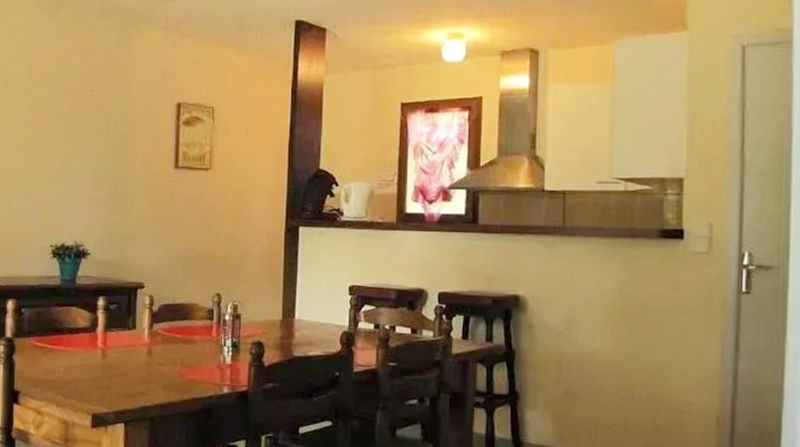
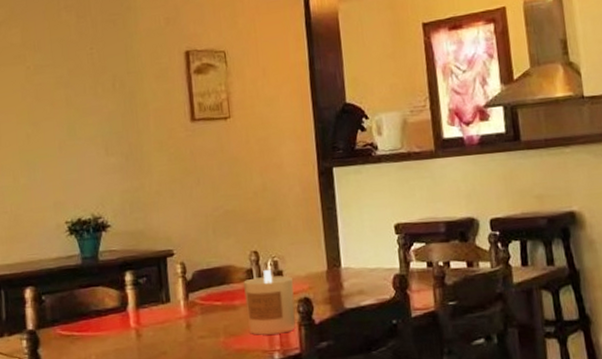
candle: none [203,312,250,371] -> present [243,270,296,335]

